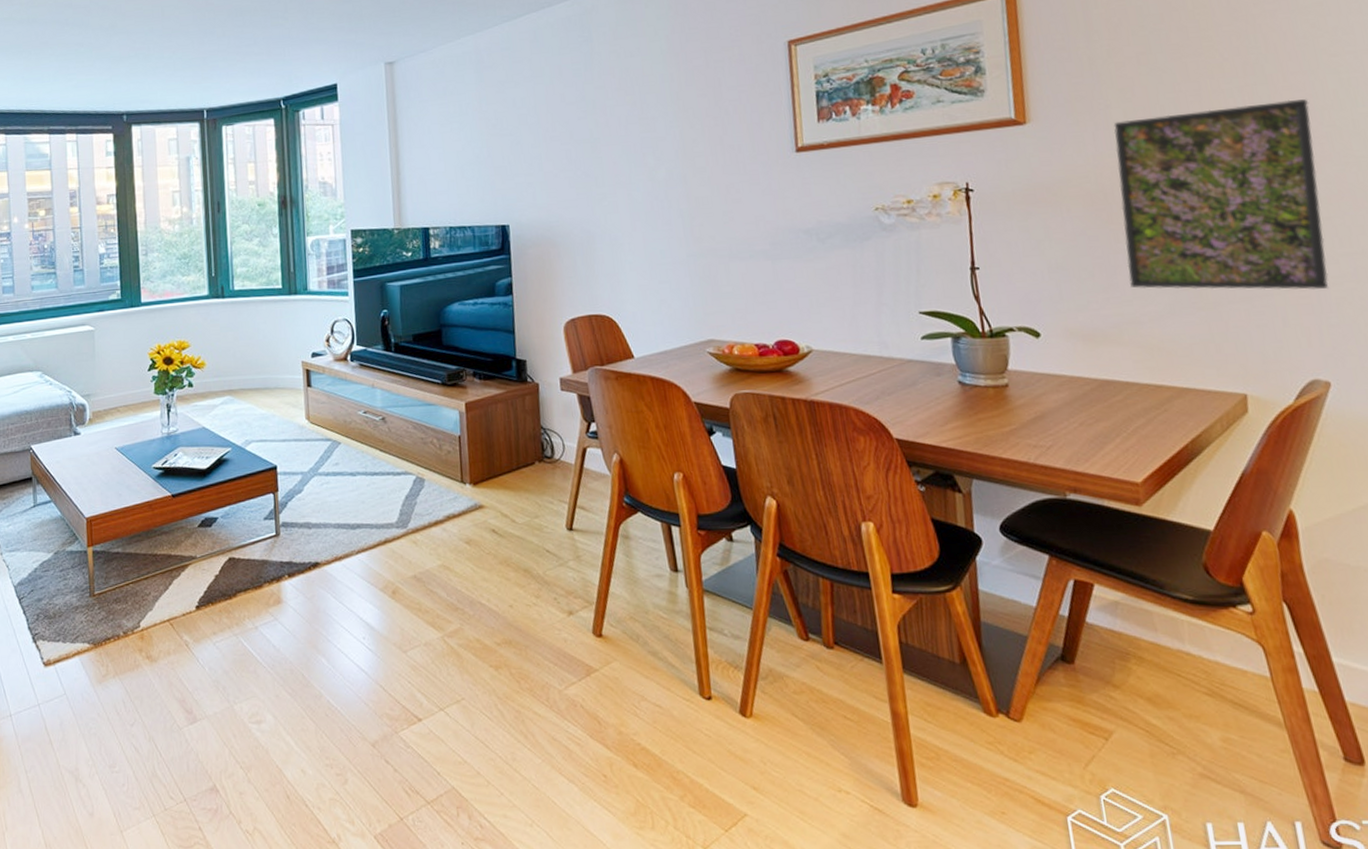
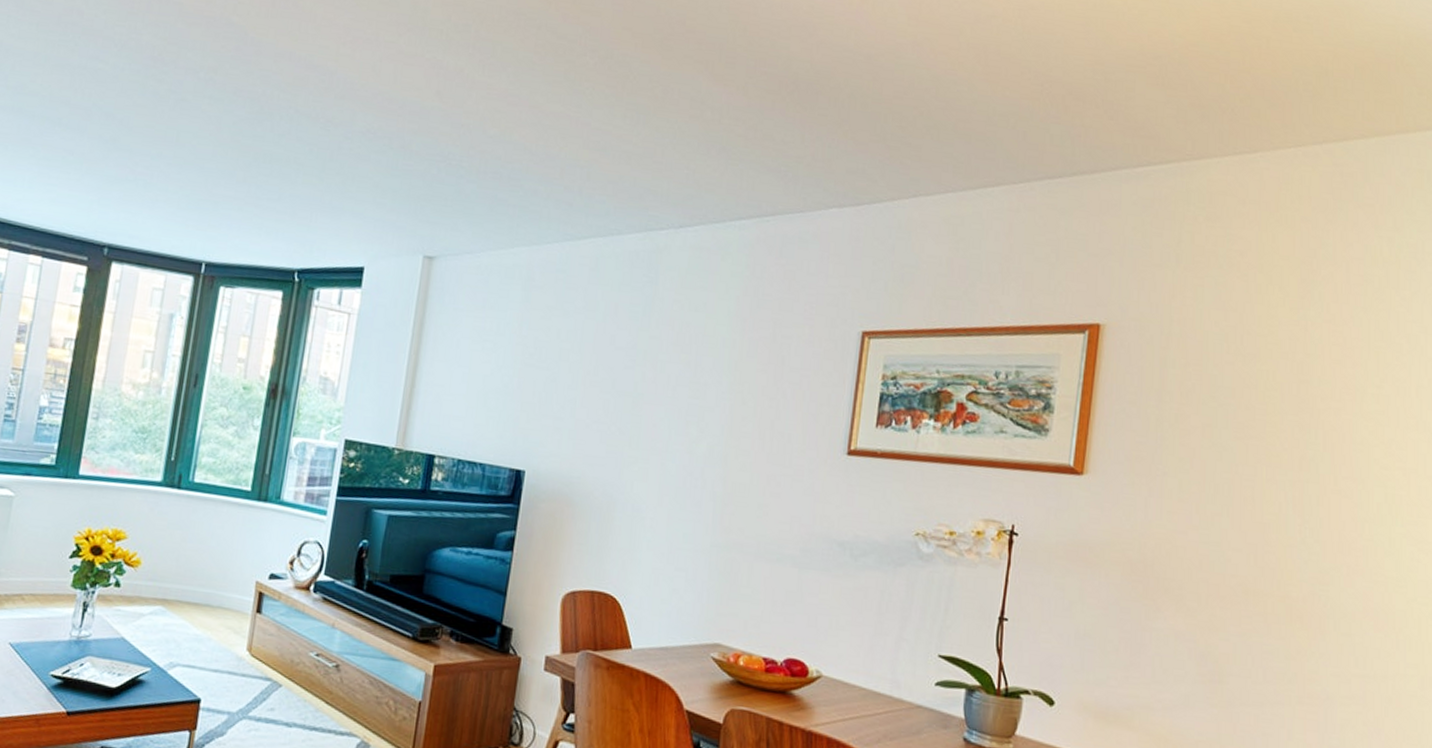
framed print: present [1113,99,1330,290] -> none [1151,492,1353,709]

